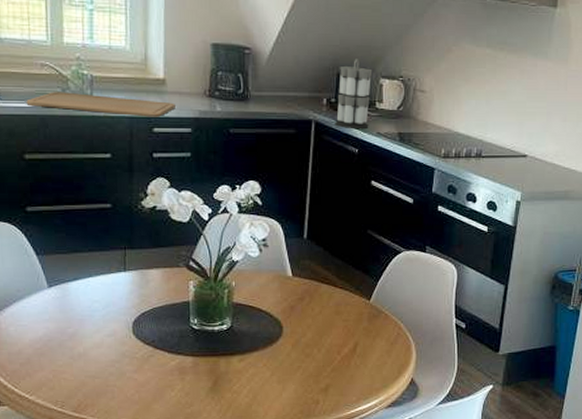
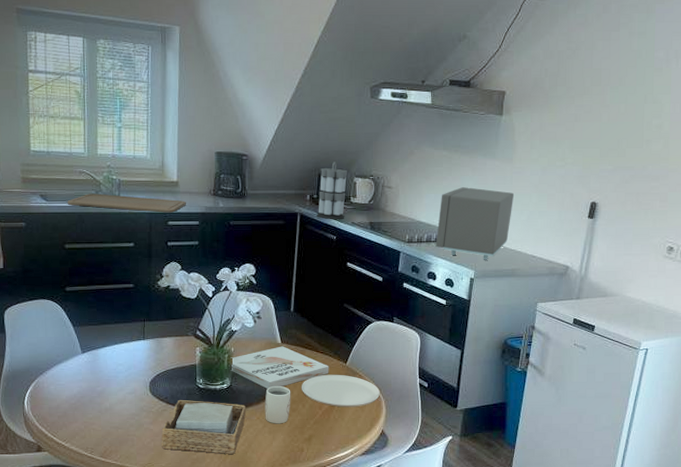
napkin holder: none [147,343,250,409] -> present [161,399,246,455]
book: none [231,280,350,330] -> present [230,346,329,389]
mug: none [272,326,304,372] -> present [264,385,291,424]
plate: none [317,313,409,352] -> present [302,374,380,408]
microwave: none [476,93,569,180] -> present [435,187,515,260]

